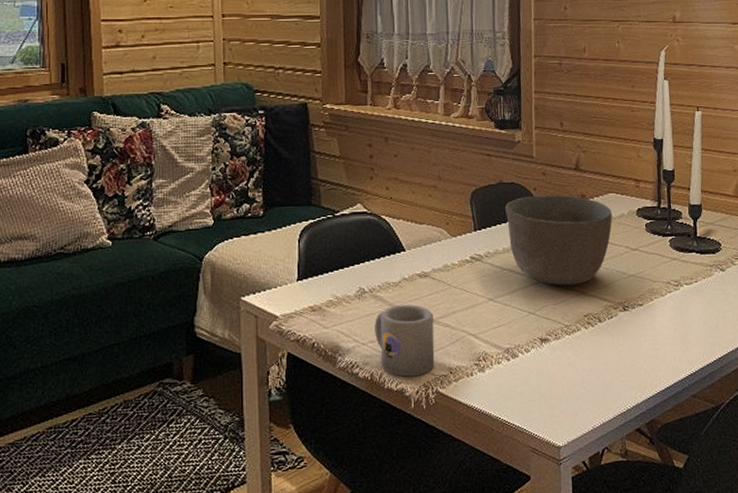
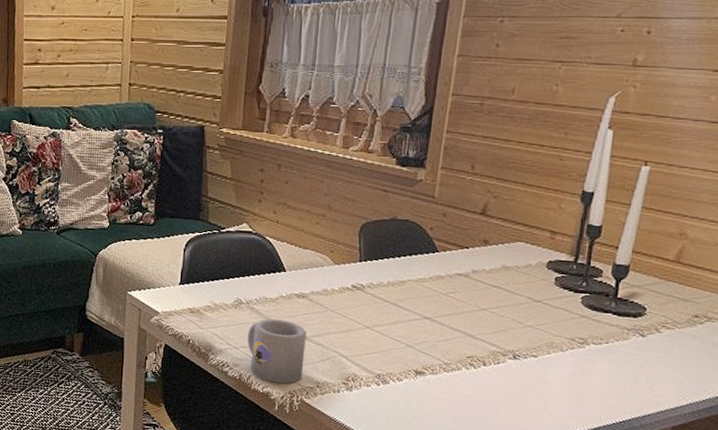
bowl: present [504,194,612,286] -> none [395,235,517,327]

